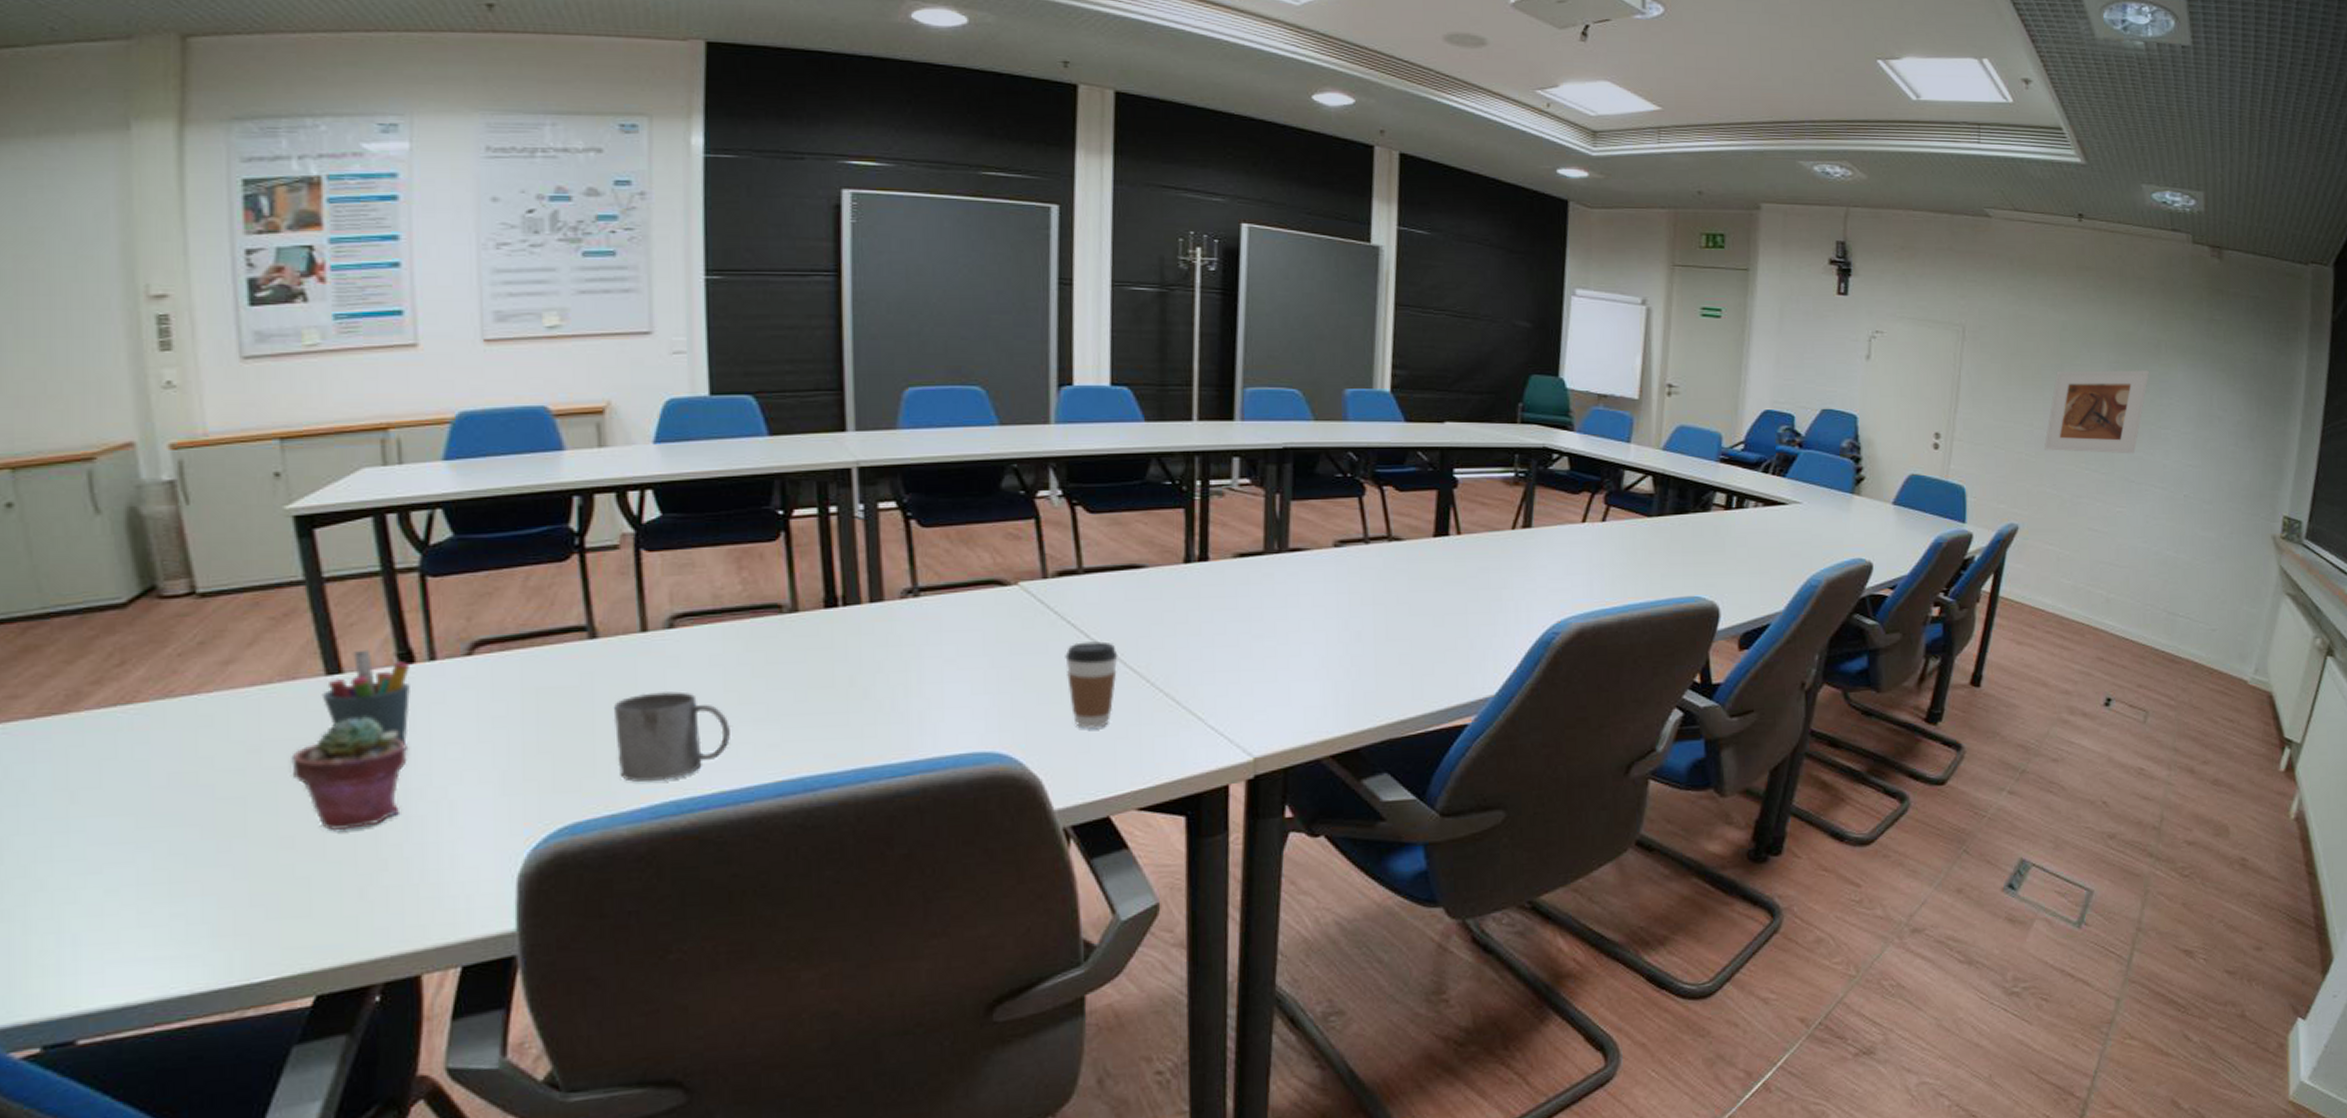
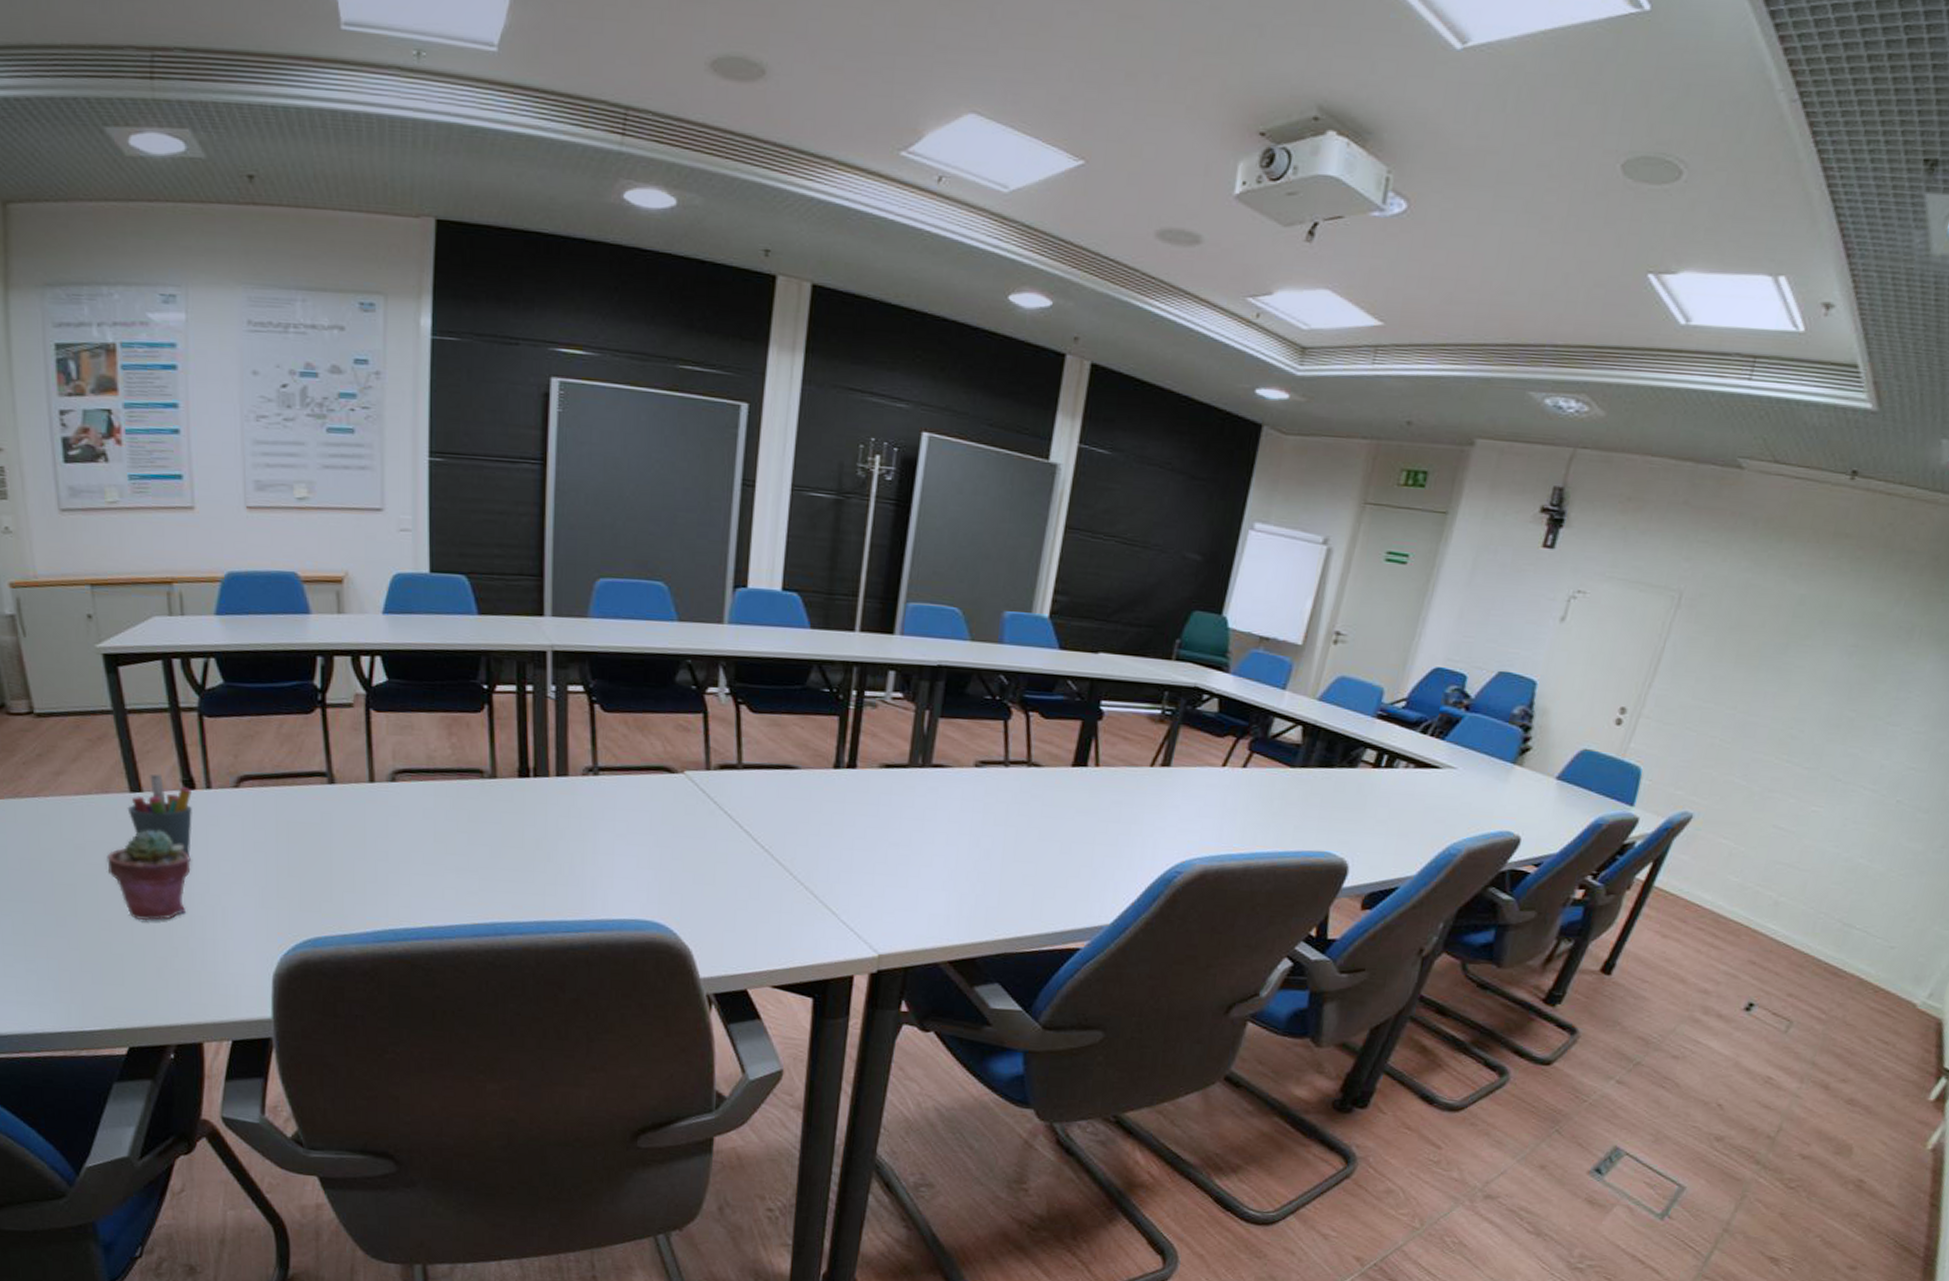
mug: present [613,691,730,783] -> none [346,835,438,912]
coffee cup: present [1065,641,1118,729] -> none [720,831,767,911]
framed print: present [2044,370,2149,454] -> none [1744,651,1892,750]

